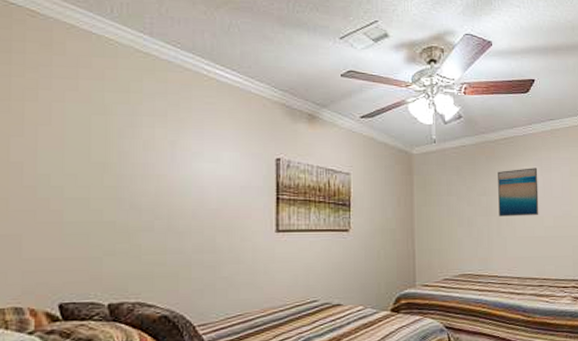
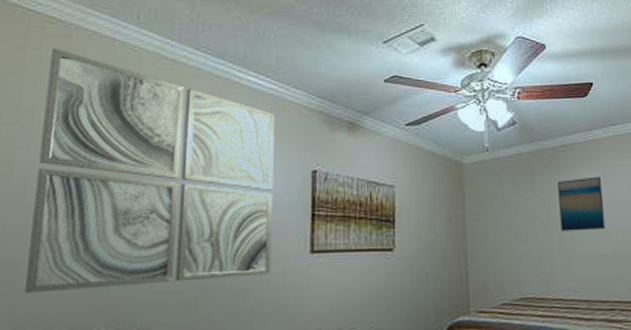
wall art: none [30,40,241,263] -> present [25,47,275,294]

